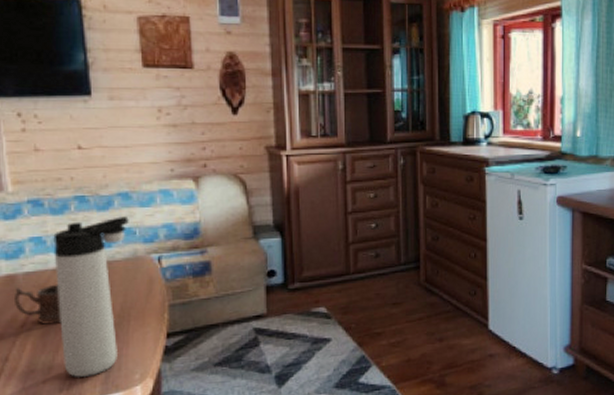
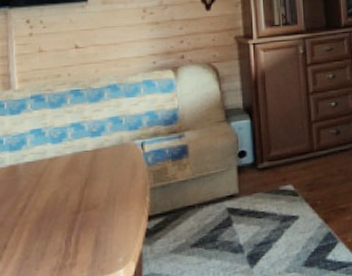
mug: present [13,284,61,326] -> none [14,172,55,212]
thermos bottle: present [53,216,129,378] -> none [51,106,117,264]

